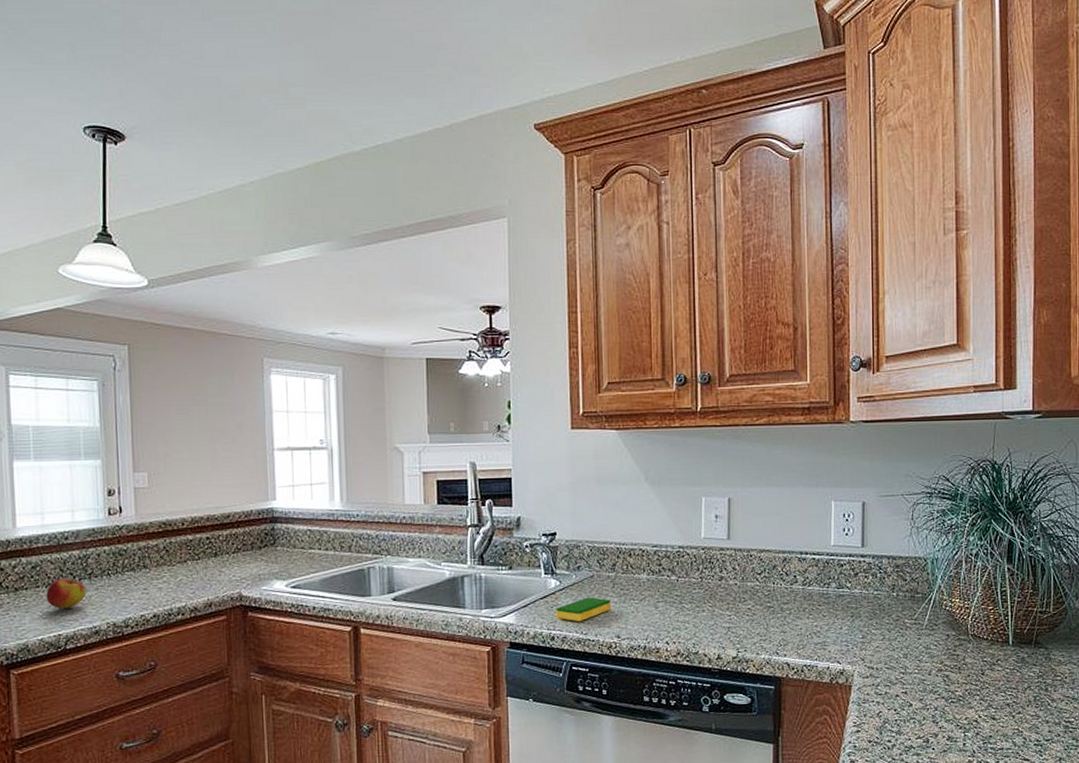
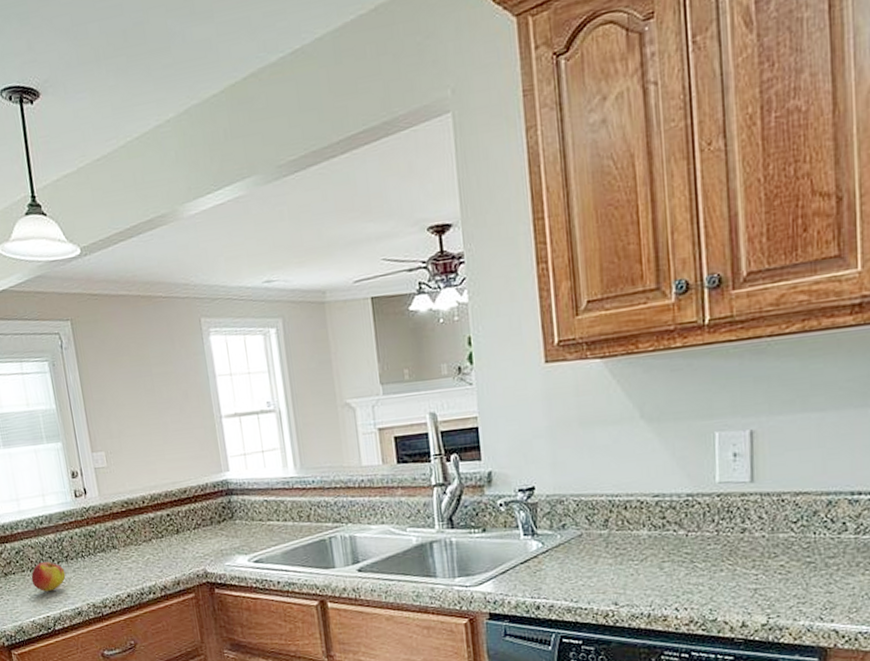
dish sponge: present [556,597,611,622] -> none [540,559,605,589]

